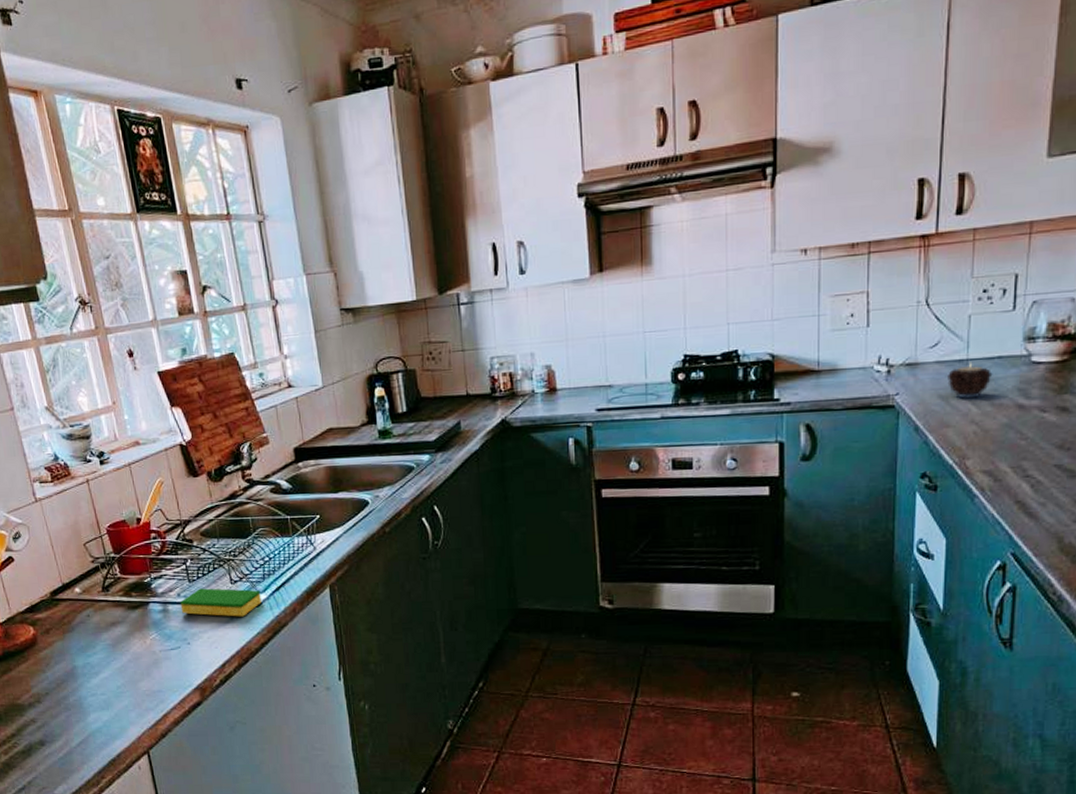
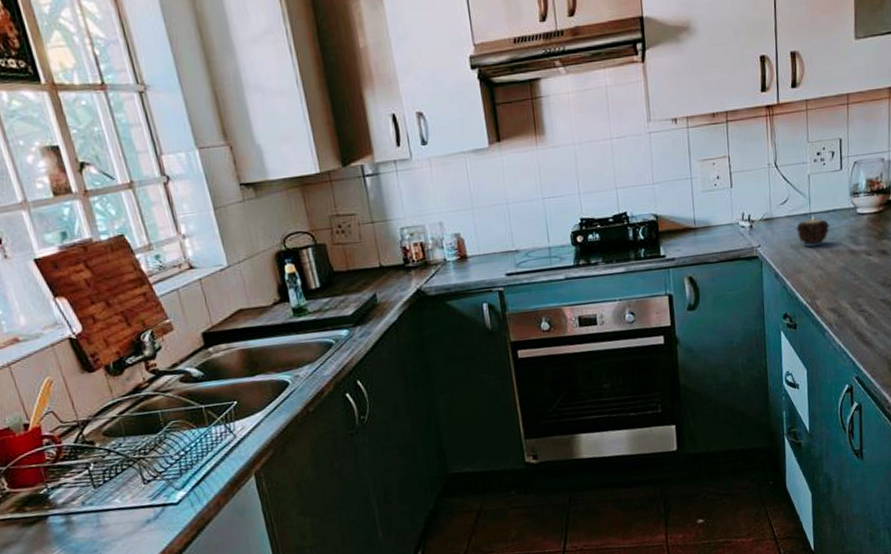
dish sponge: present [180,588,262,617] -> none [85,487,181,524]

